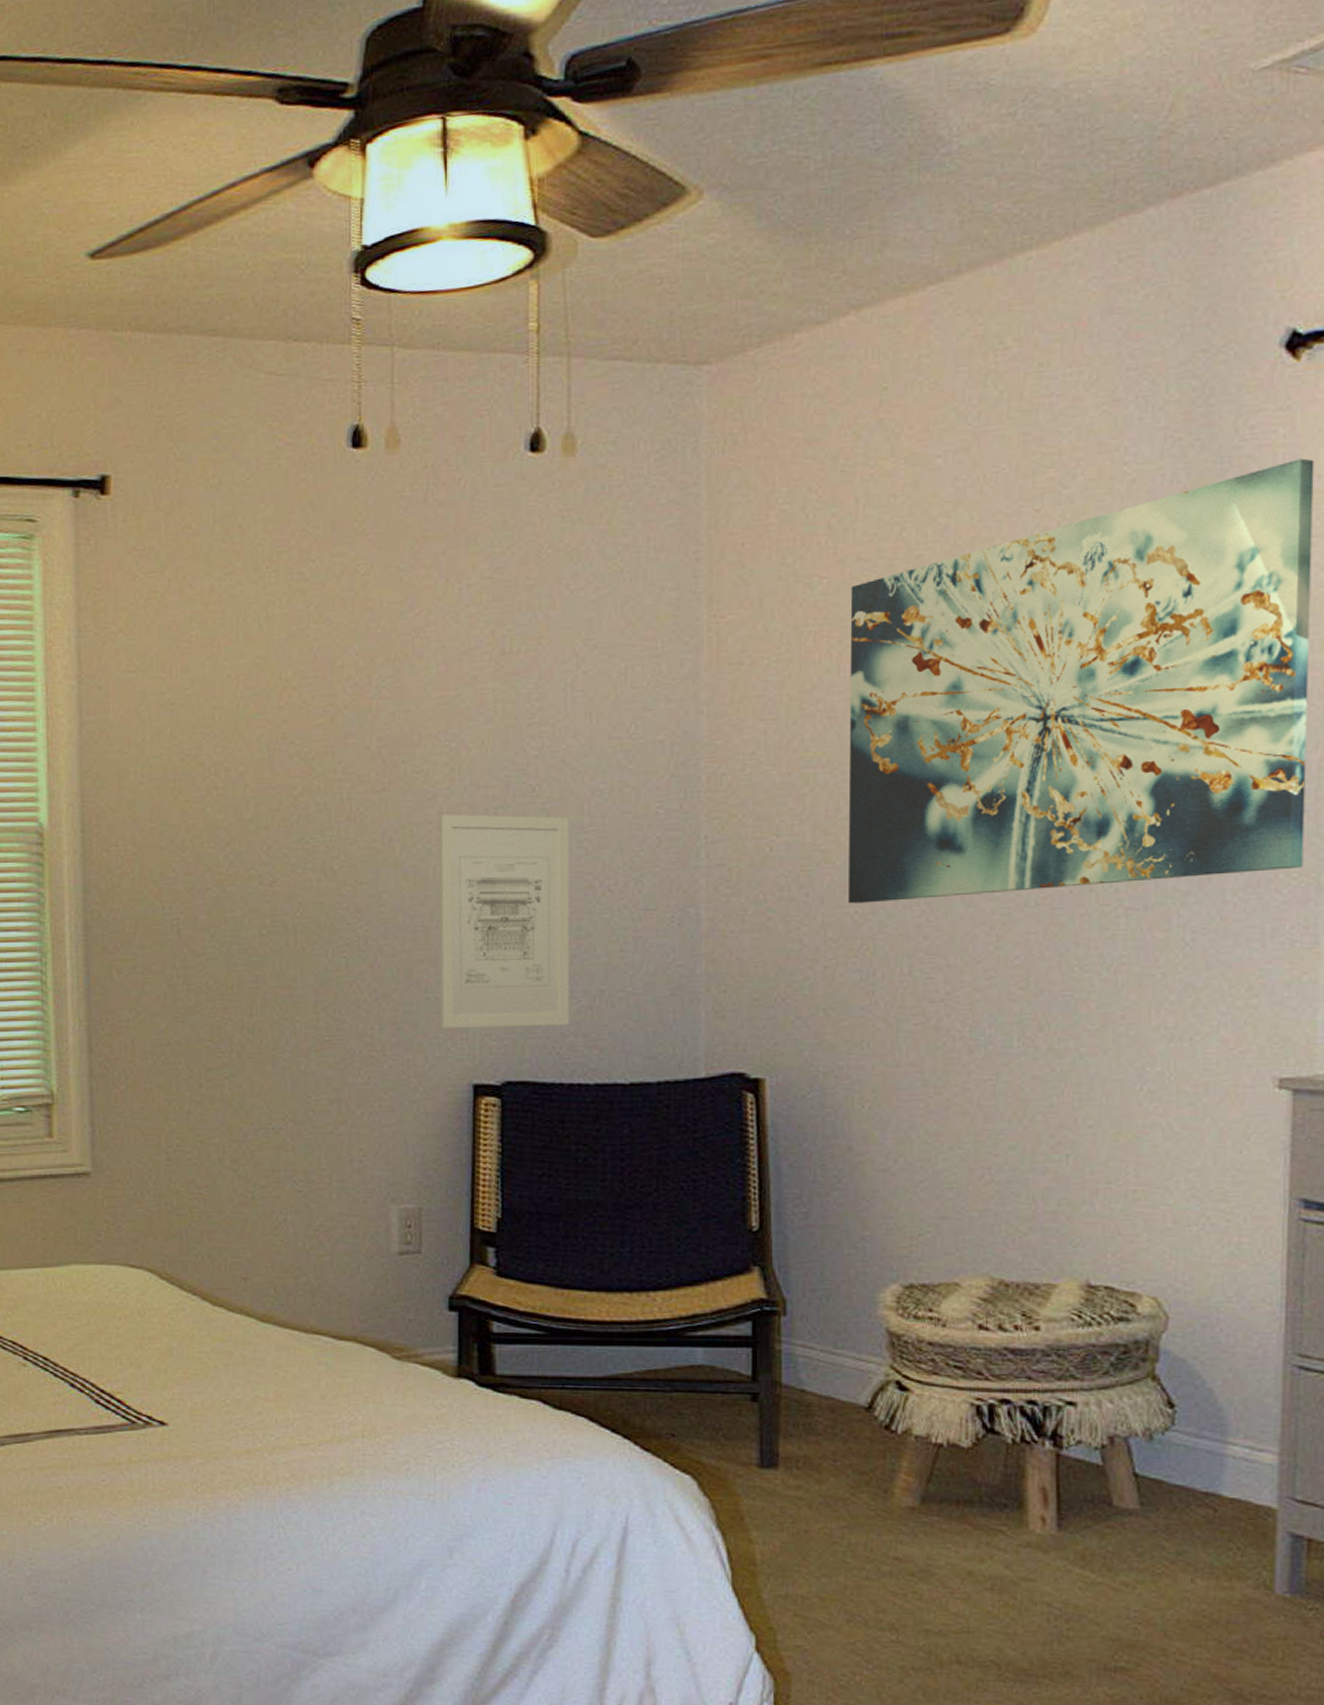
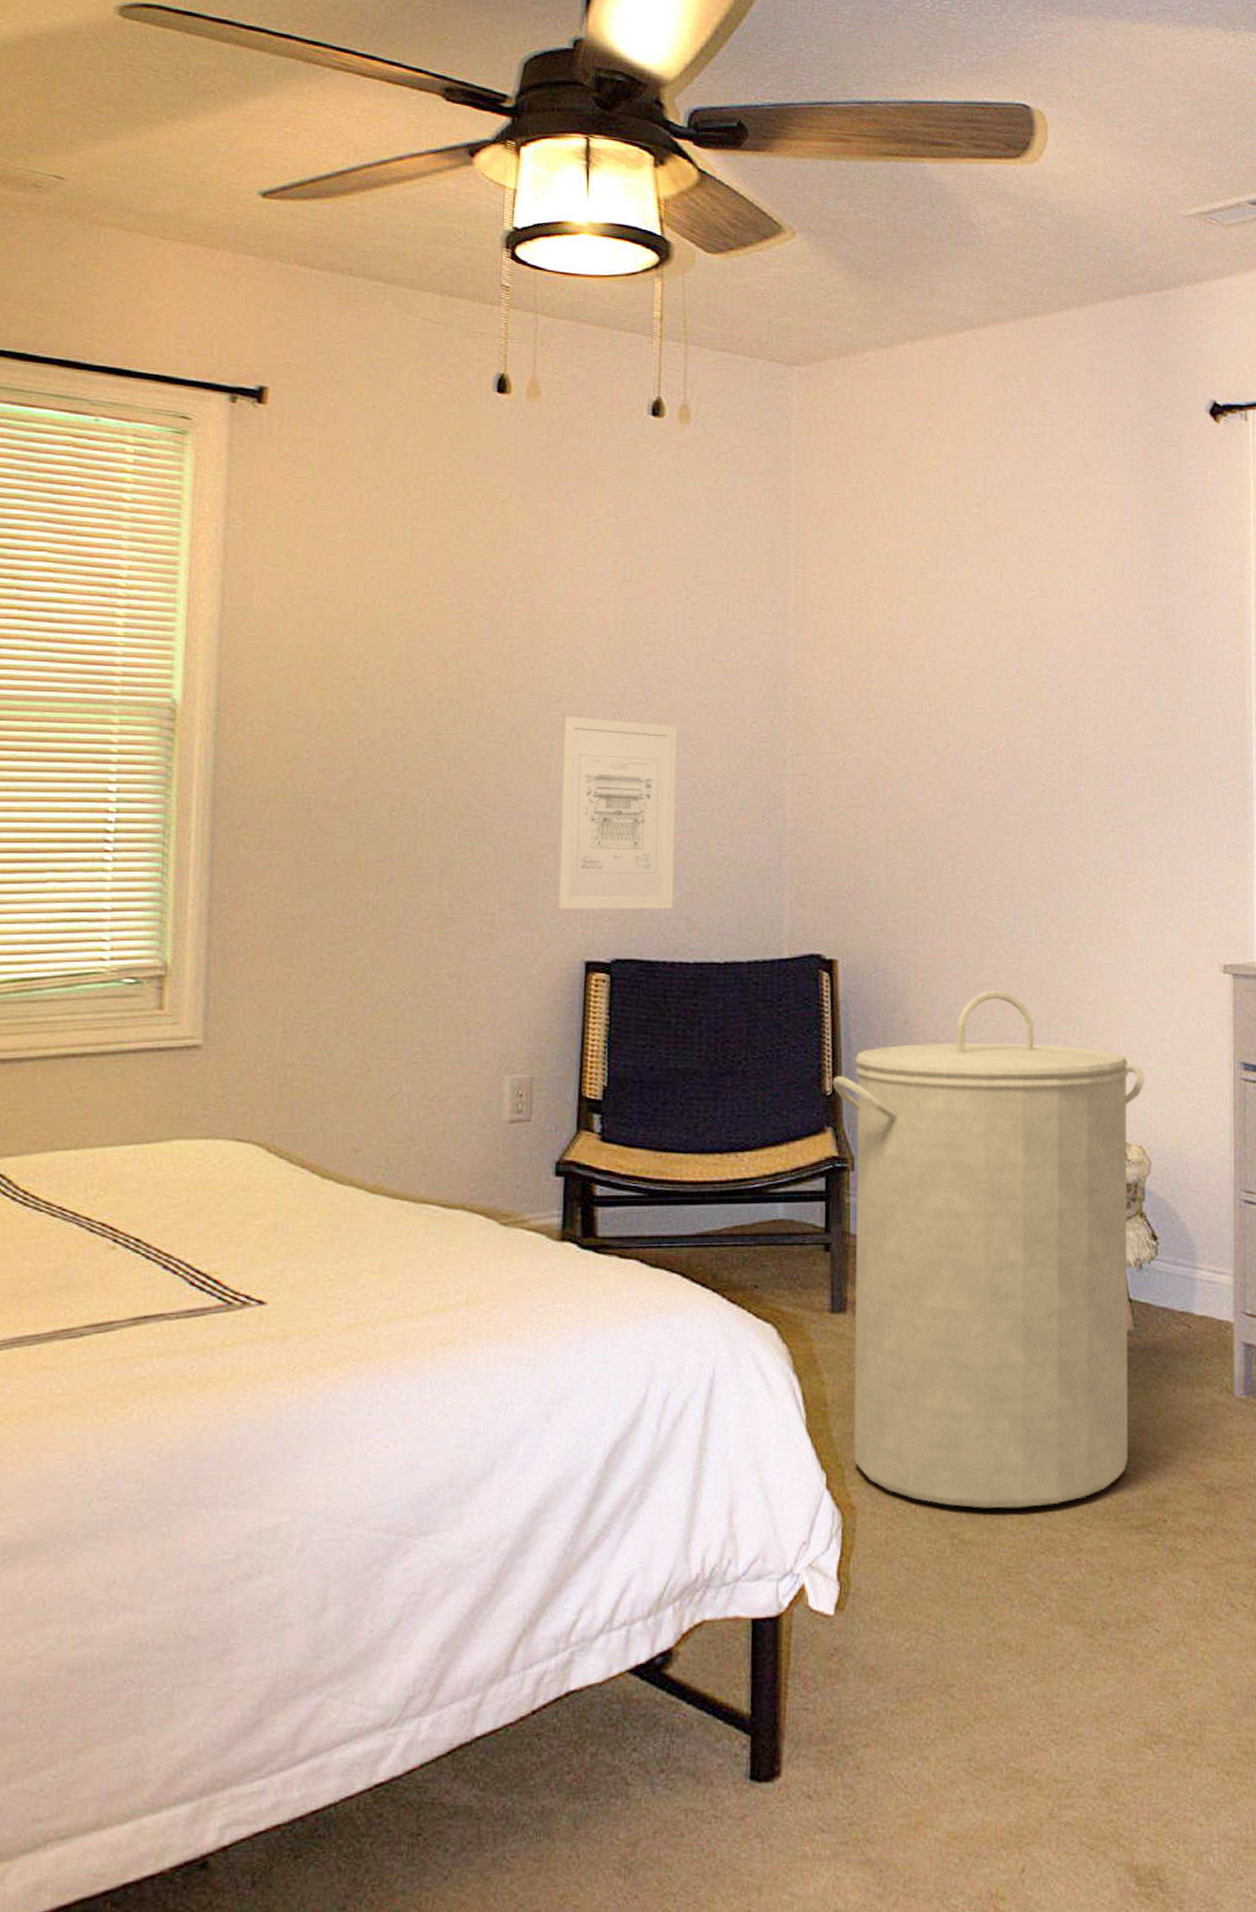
laundry hamper: none [759,1112,1162,1694] -> present [832,990,1144,1509]
wall art: present [849,458,1314,904] -> none [905,494,1234,813]

